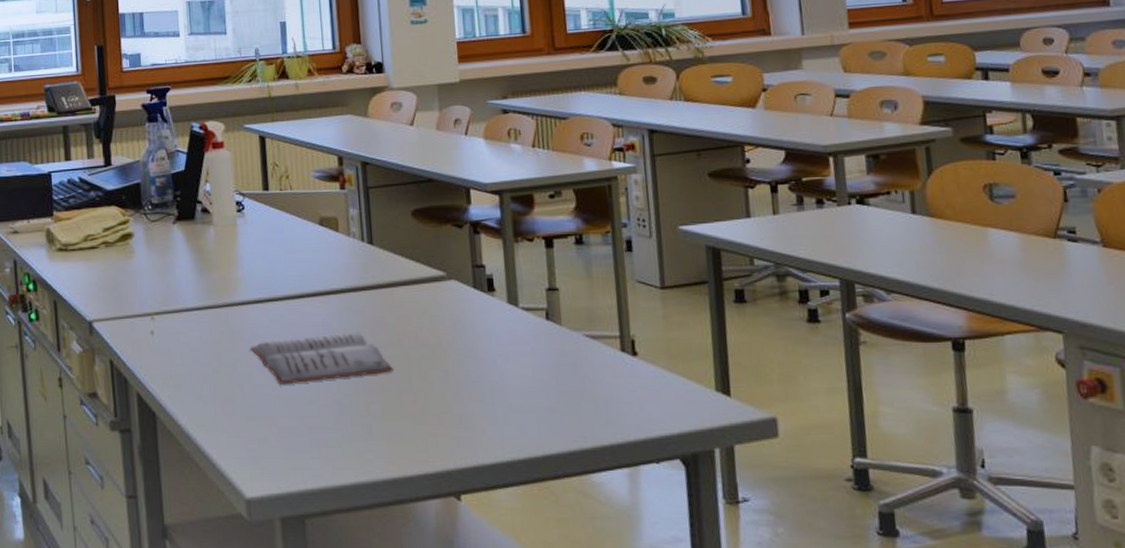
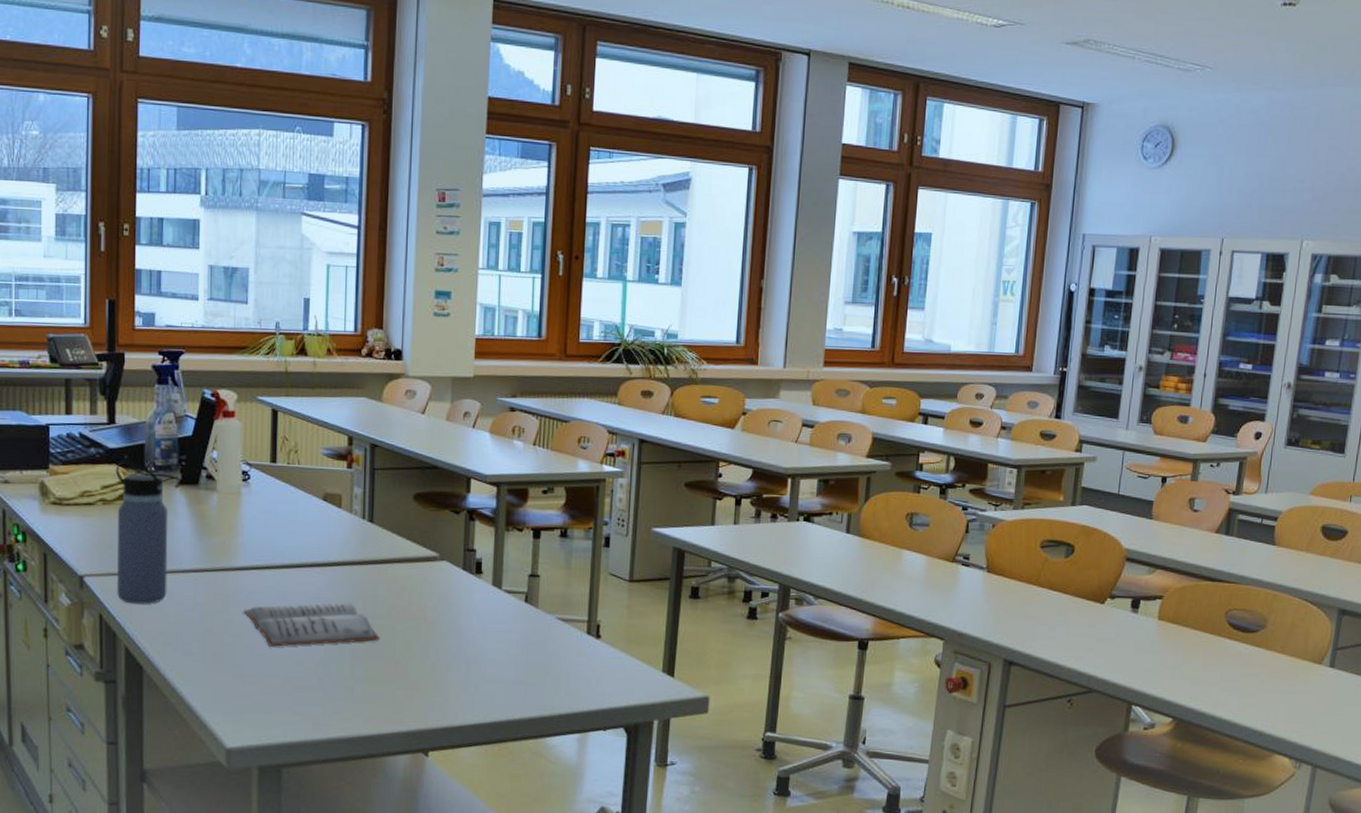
water bottle: none [114,201,173,347] -> present [115,460,168,604]

